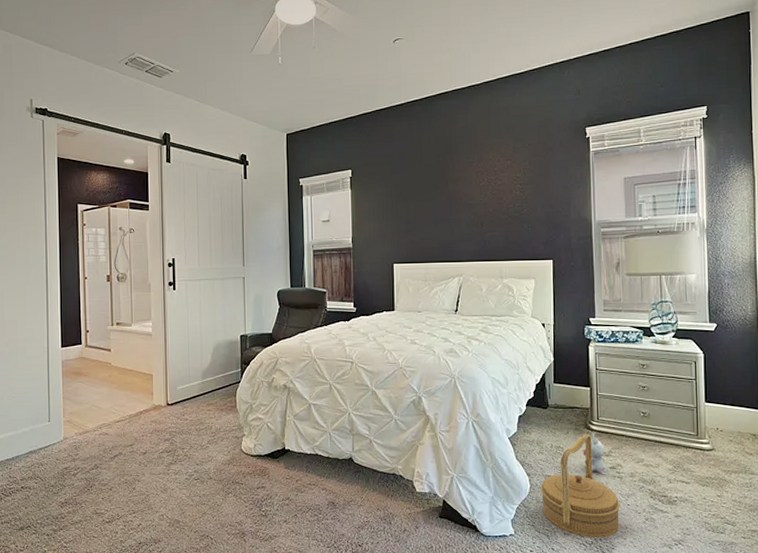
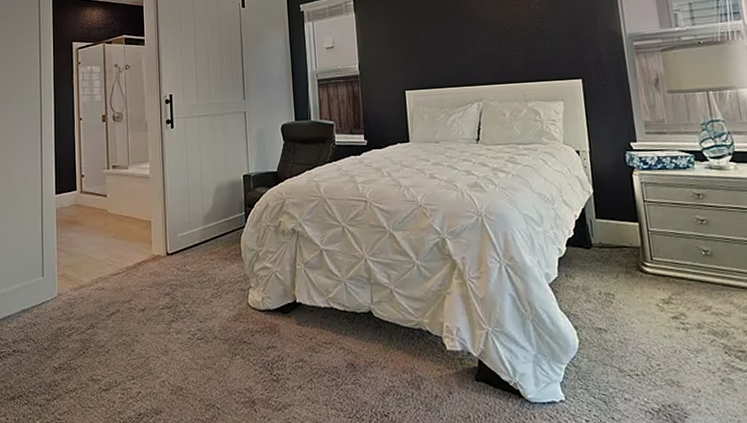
basket: present [540,433,620,537] -> none [591,276,690,403]
plush toy: present [583,433,606,475] -> none [637,276,668,327]

